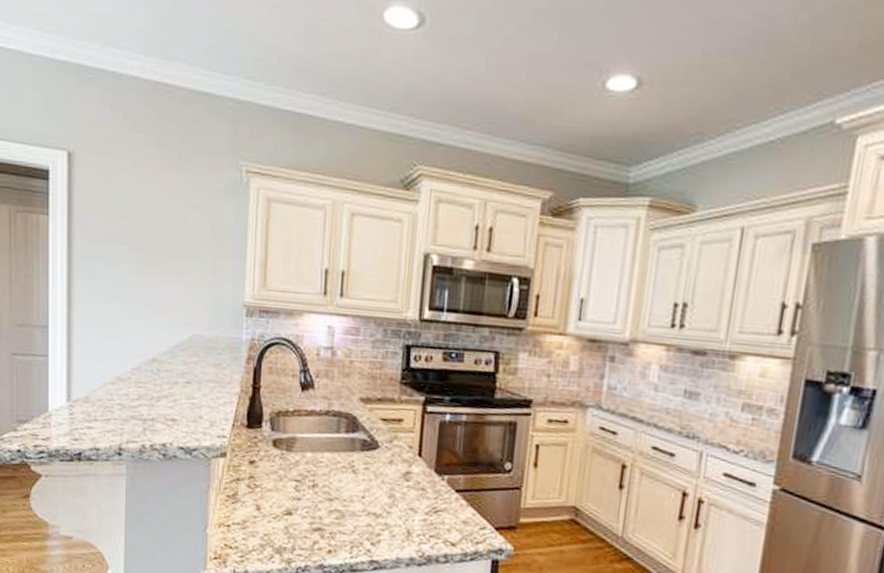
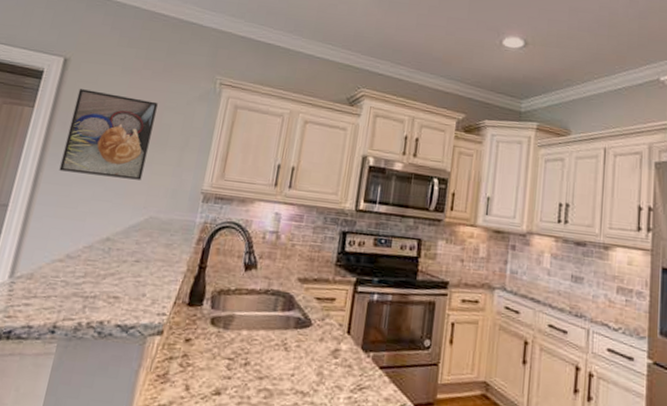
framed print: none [90,189,180,294] -> present [59,89,158,180]

